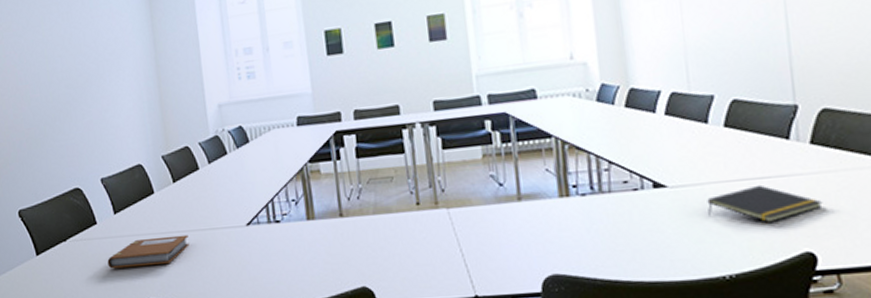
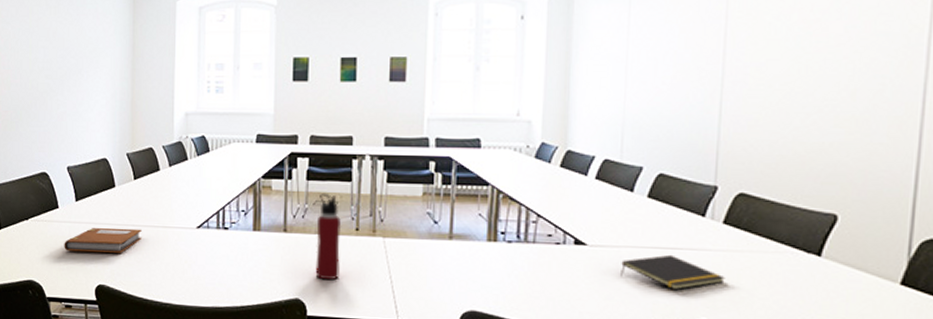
water bottle: none [373,170,406,263] -> present [315,194,342,280]

